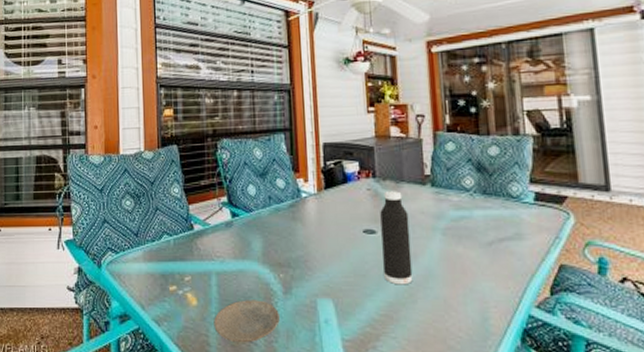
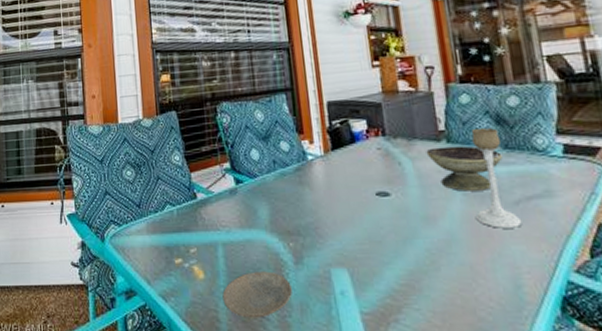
water bottle: present [380,191,413,285] -> none [393,149,434,252]
decorative bowl: none [412,190,480,232] -> present [426,145,503,192]
candle holder: none [453,173,493,266] -> present [471,127,523,228]

